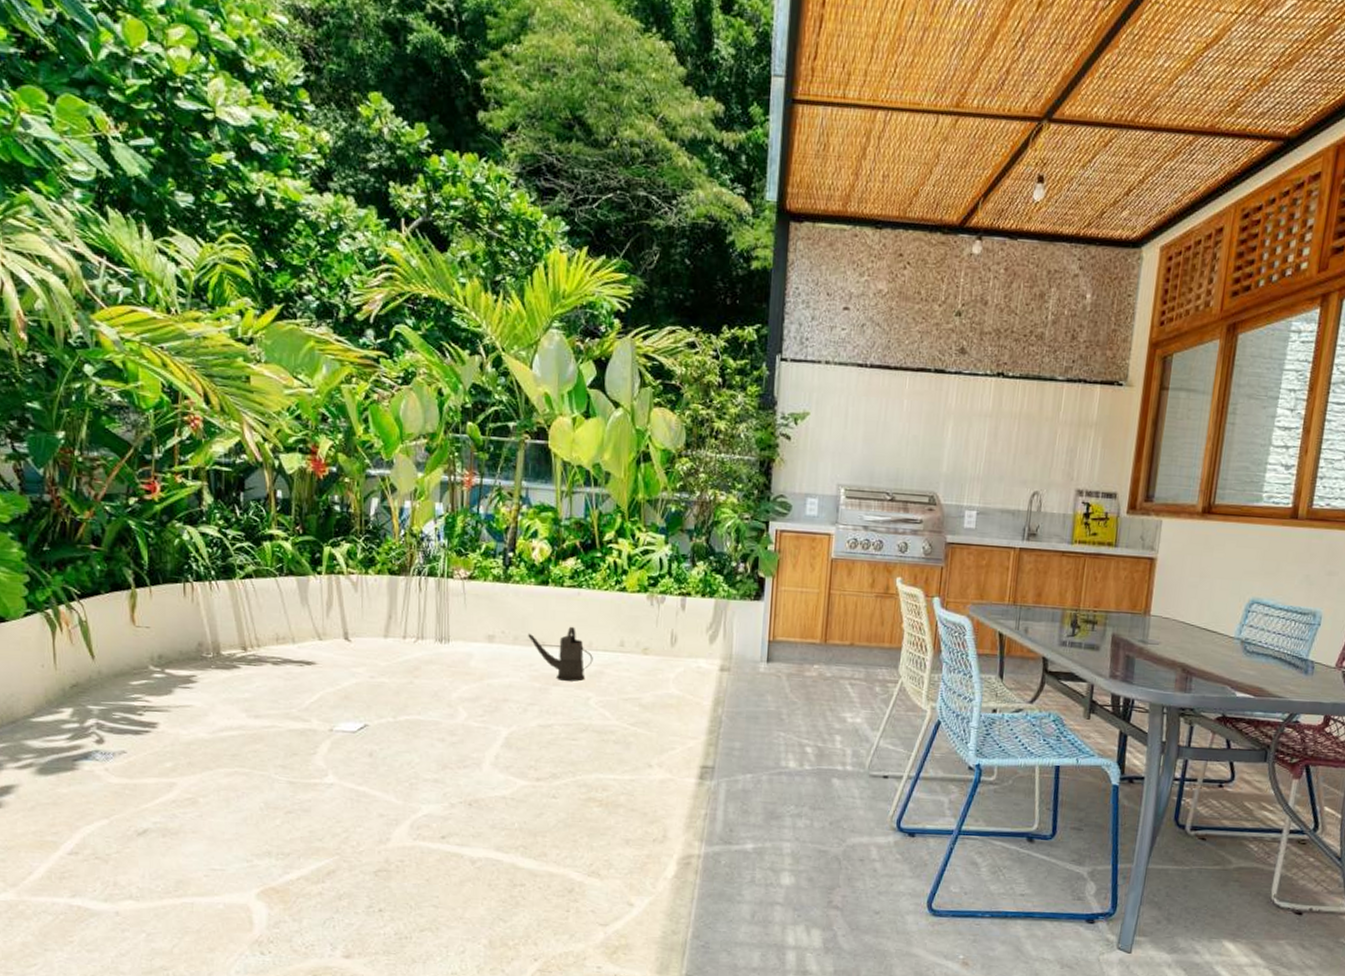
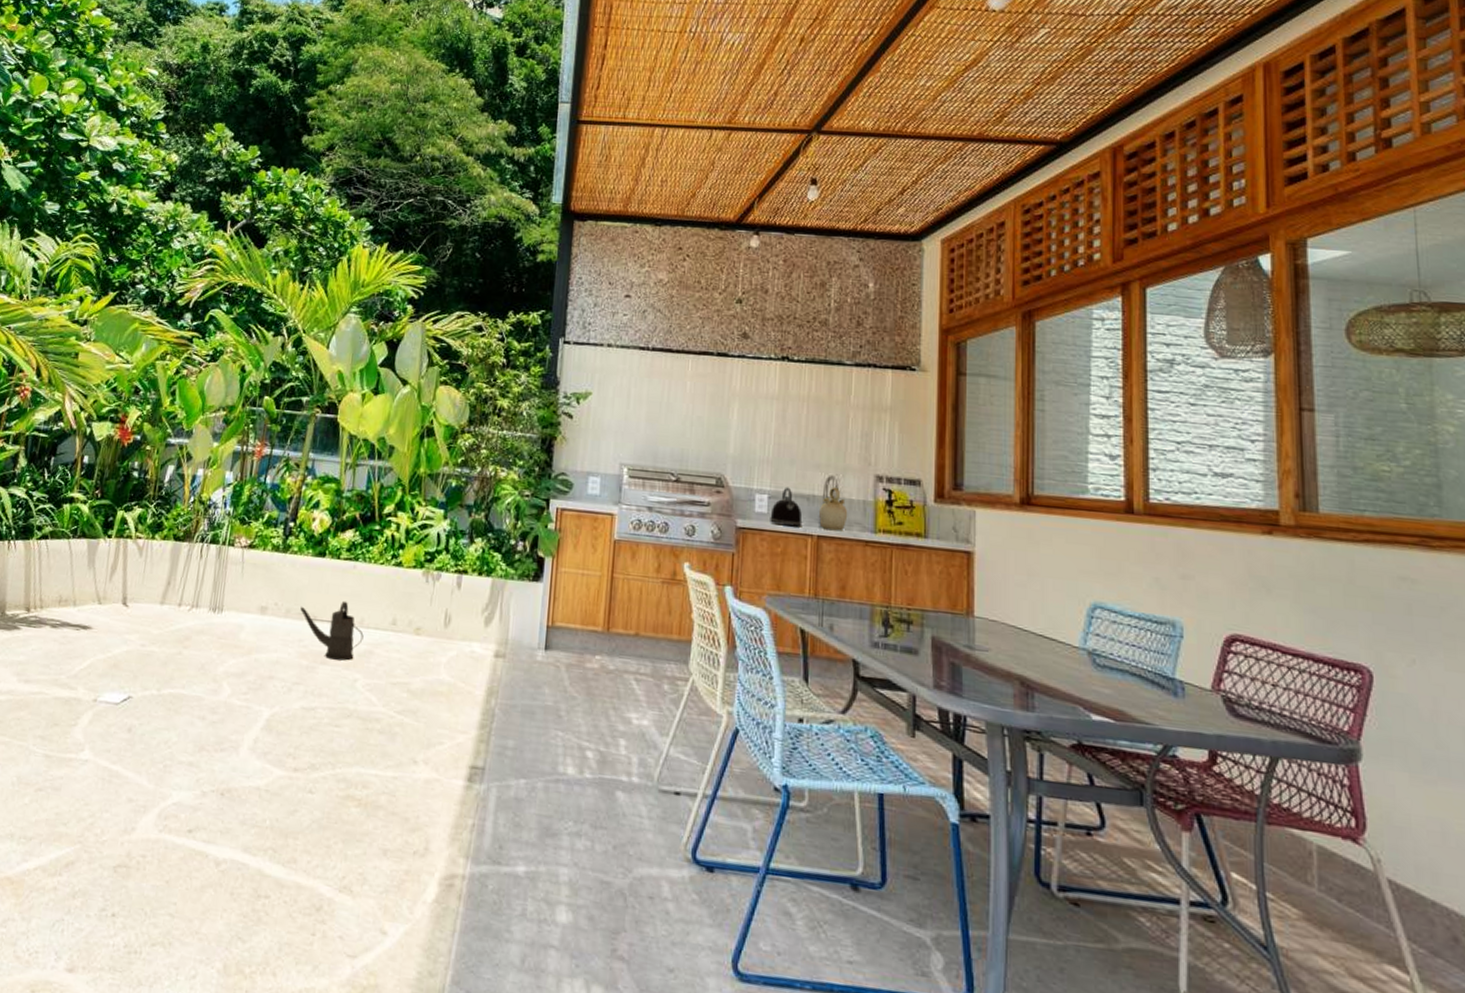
kettle: none [977,503,1007,541] -> present [770,487,803,527]
jug: none [1022,502,1049,544] -> present [819,487,848,532]

